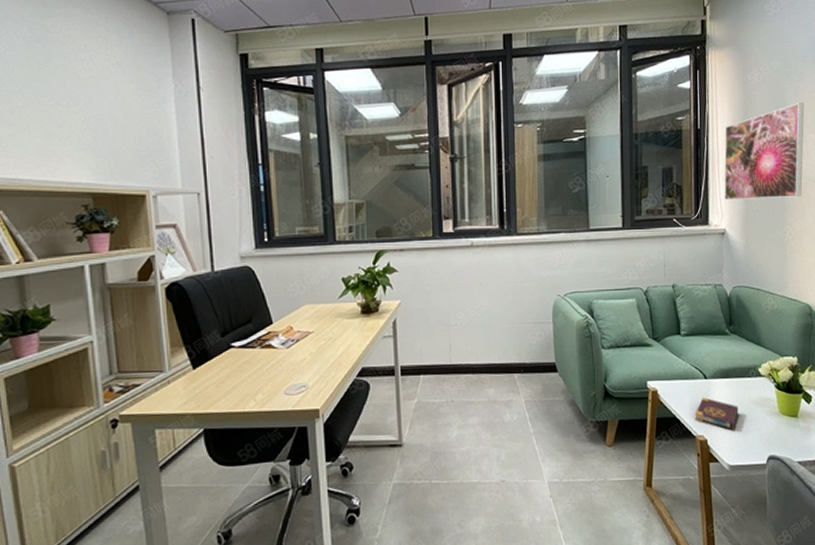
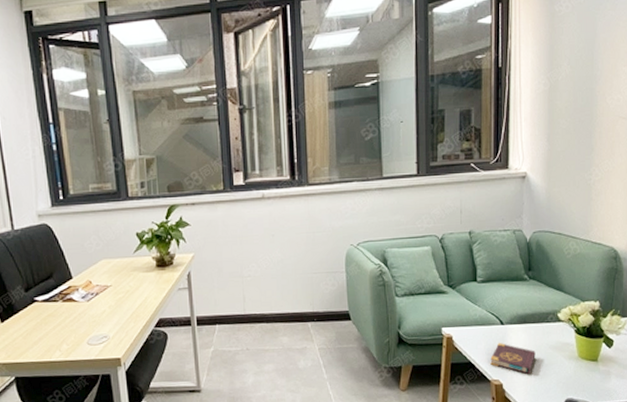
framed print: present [724,103,805,201] -> none [526,33,618,143]

